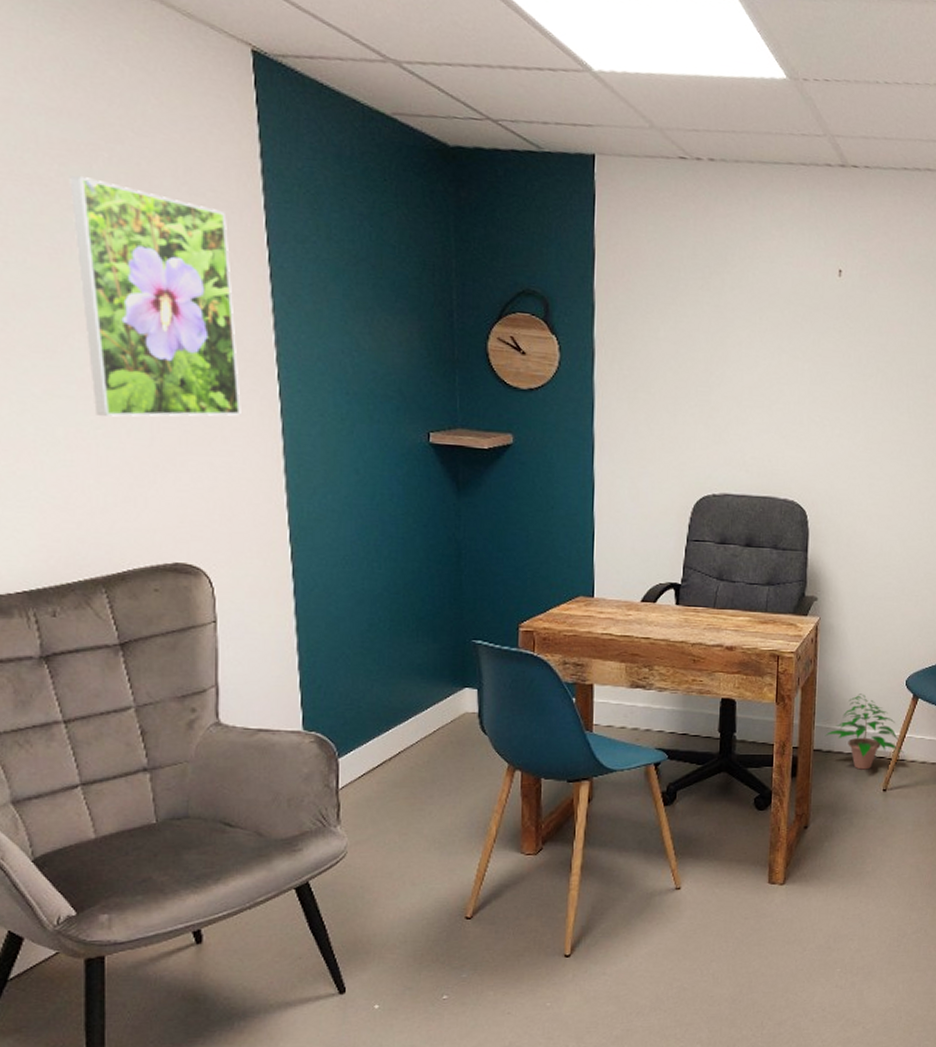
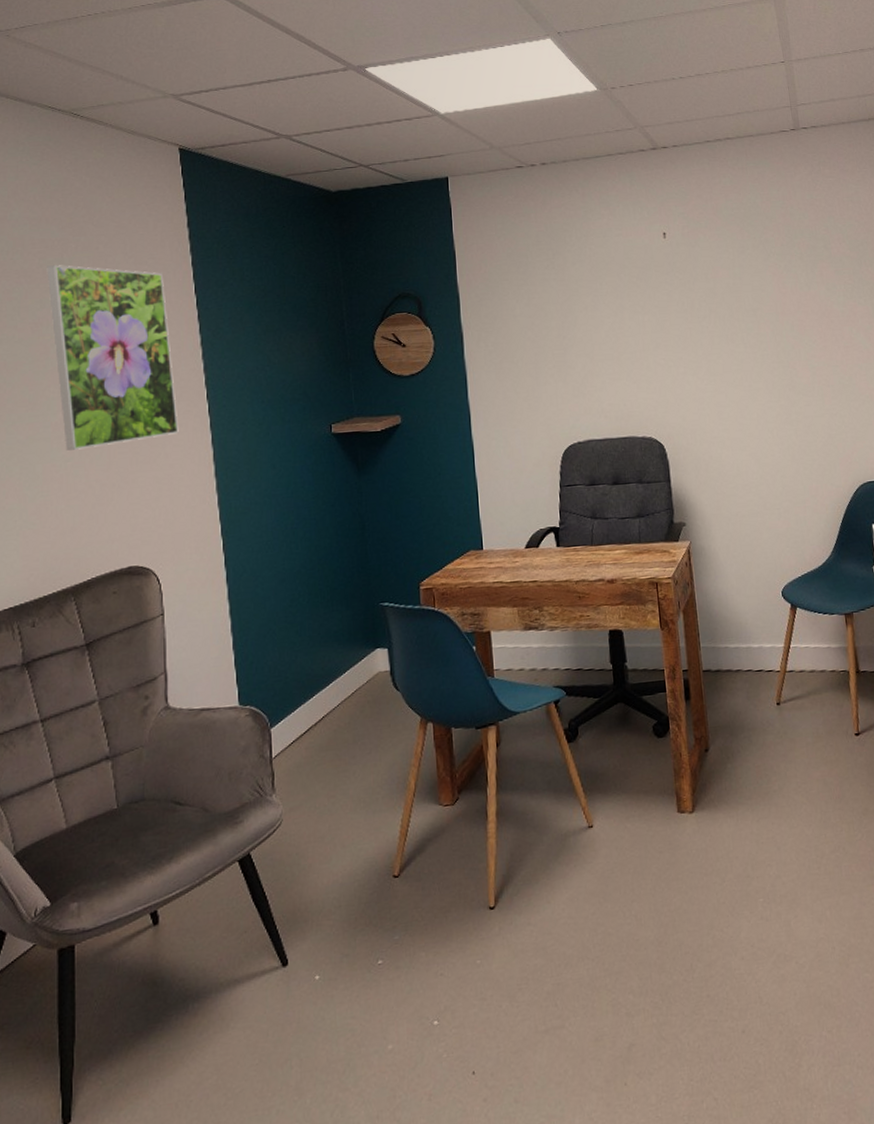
potted plant: present [825,694,904,770] -> none [712,609,791,686]

